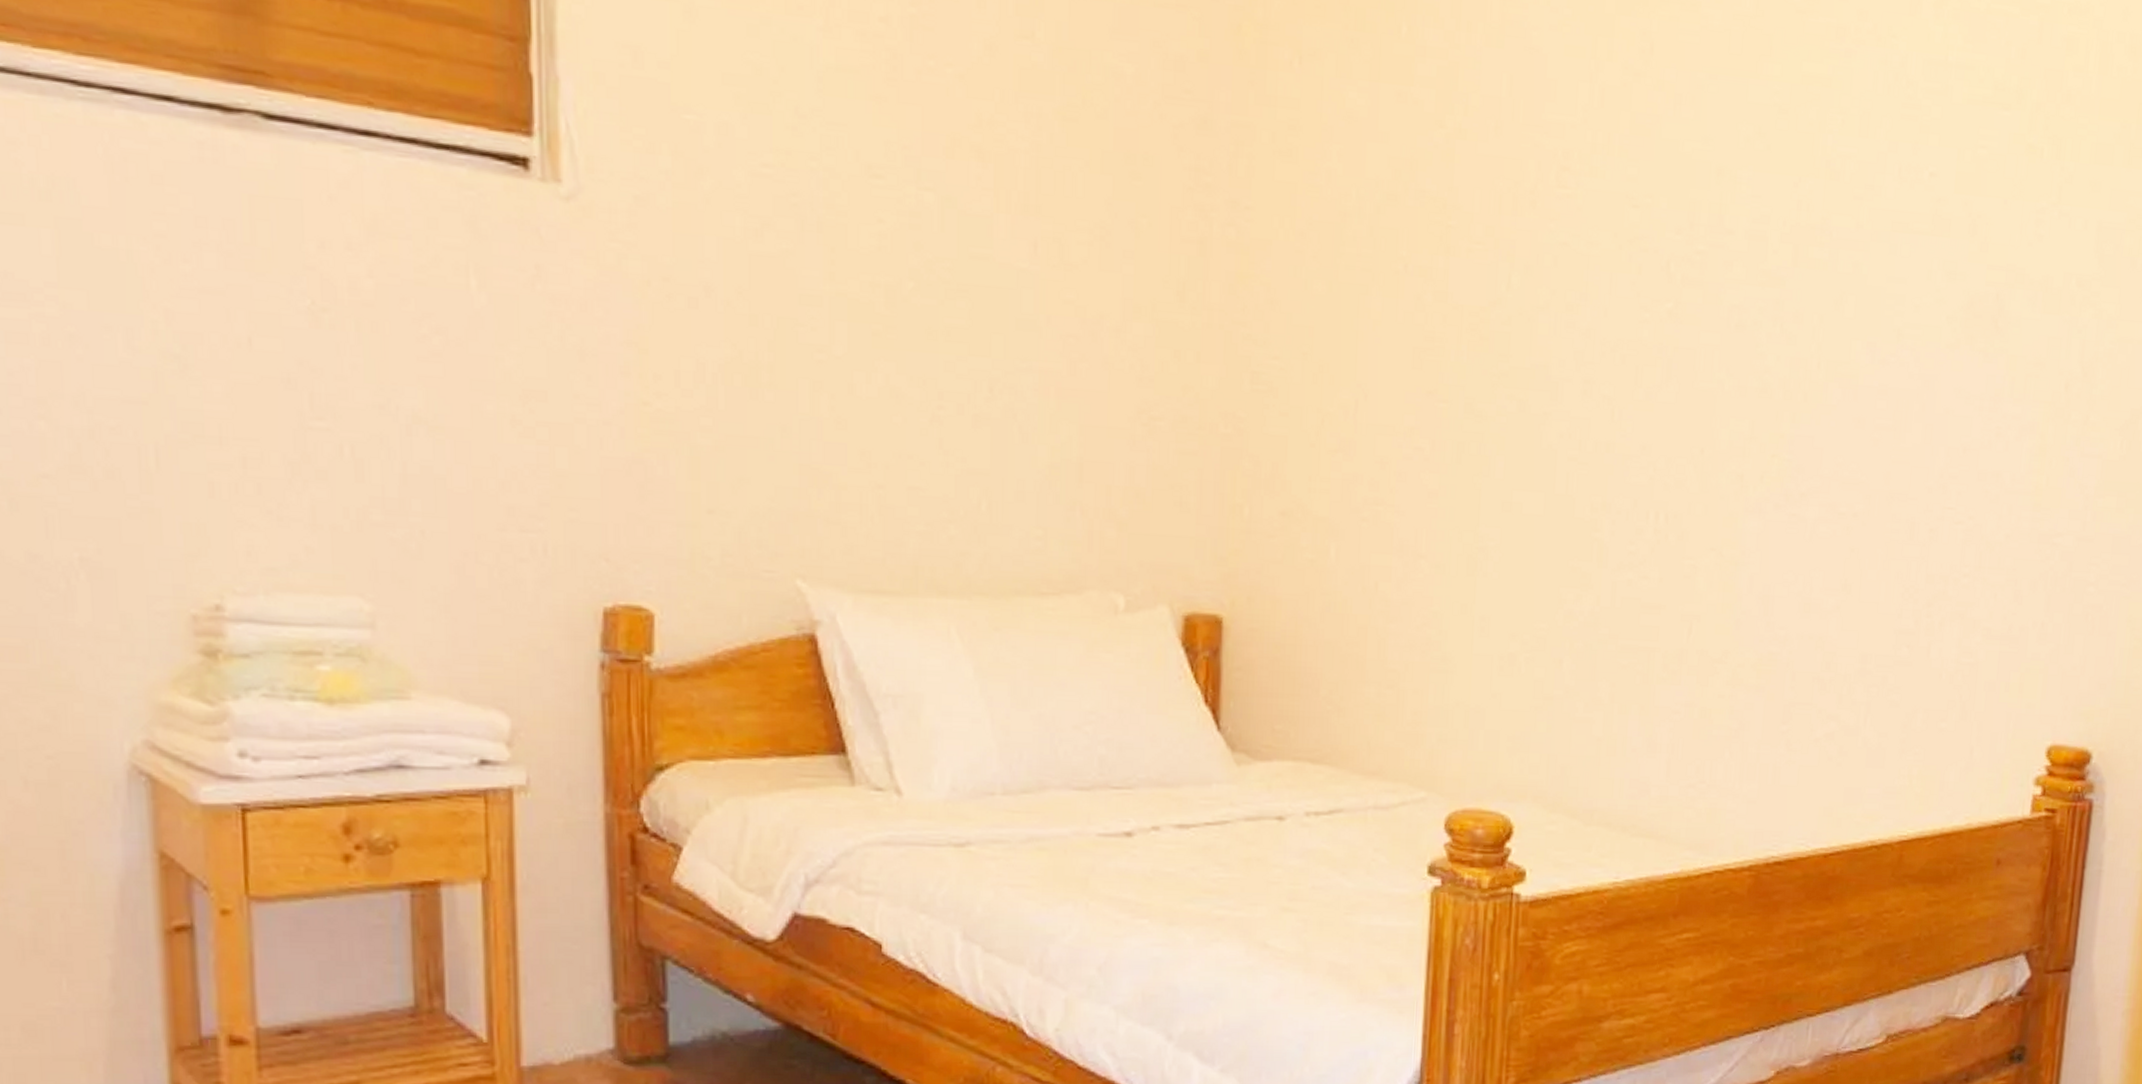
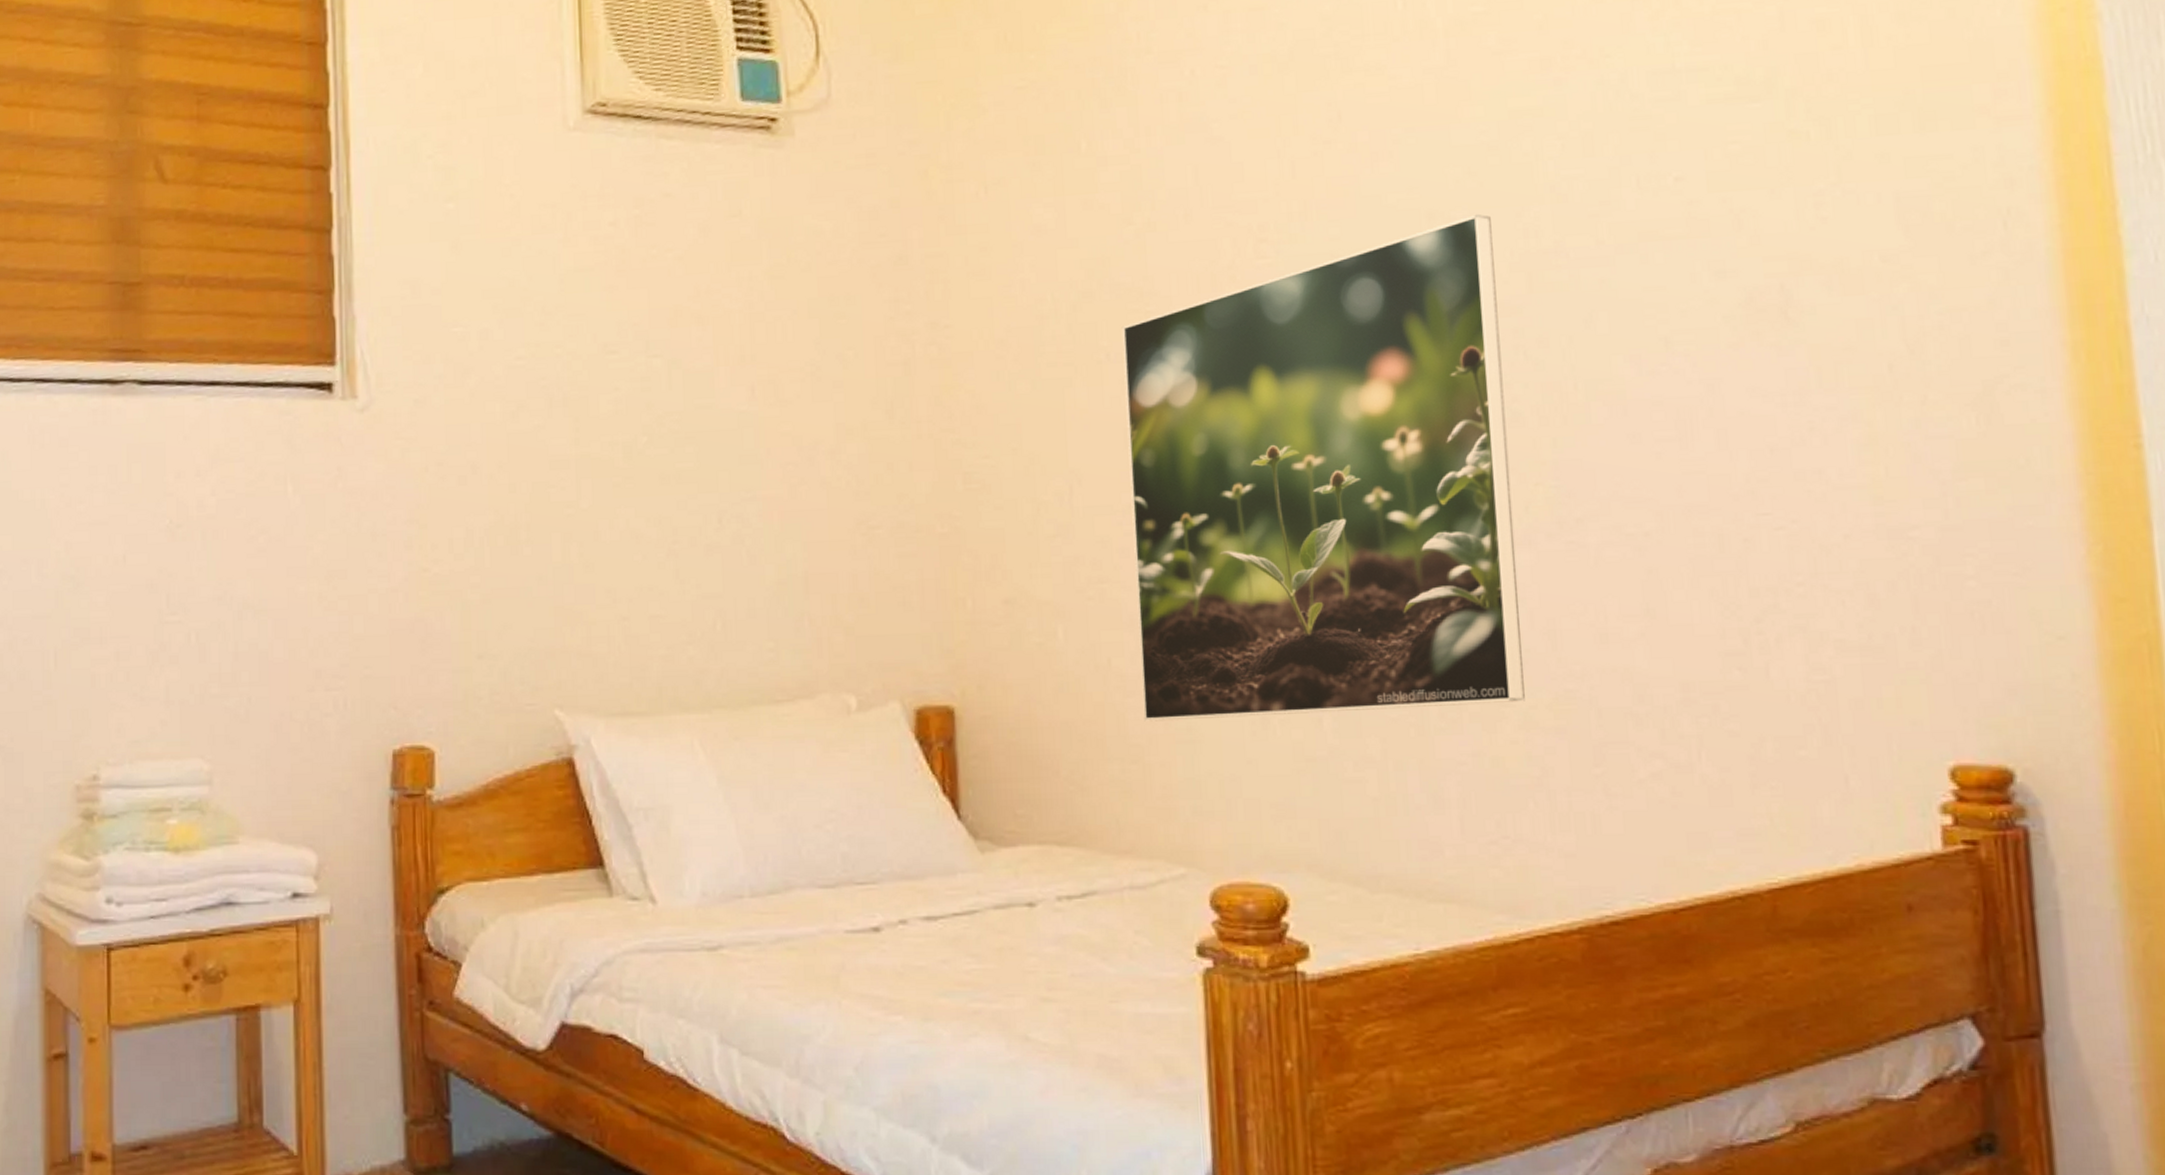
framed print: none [1403,177,1772,660] -> present [1121,213,1525,722]

